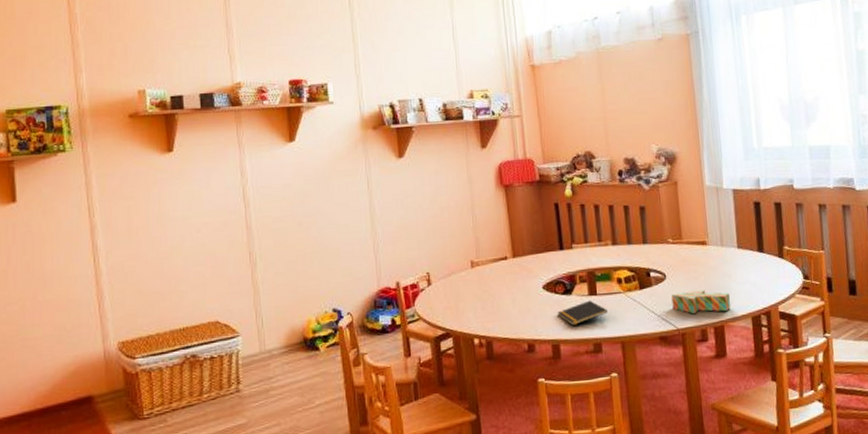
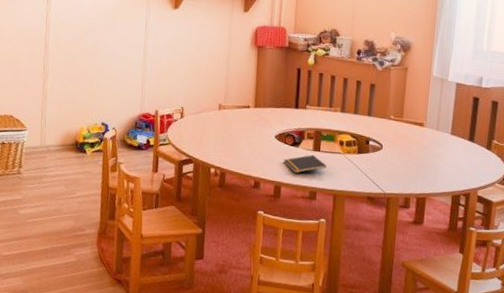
toy blocks: present [671,290,730,315] -> none [383,162,436,187]

